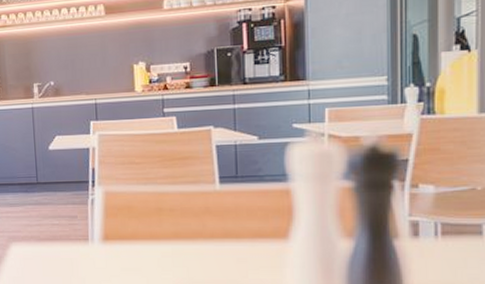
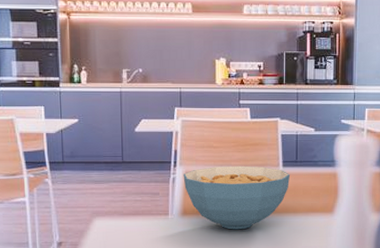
cereal bowl: none [103,183,230,258] -> present [183,165,291,230]

